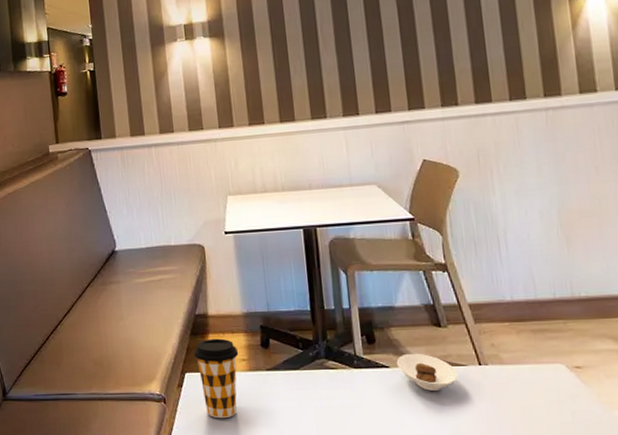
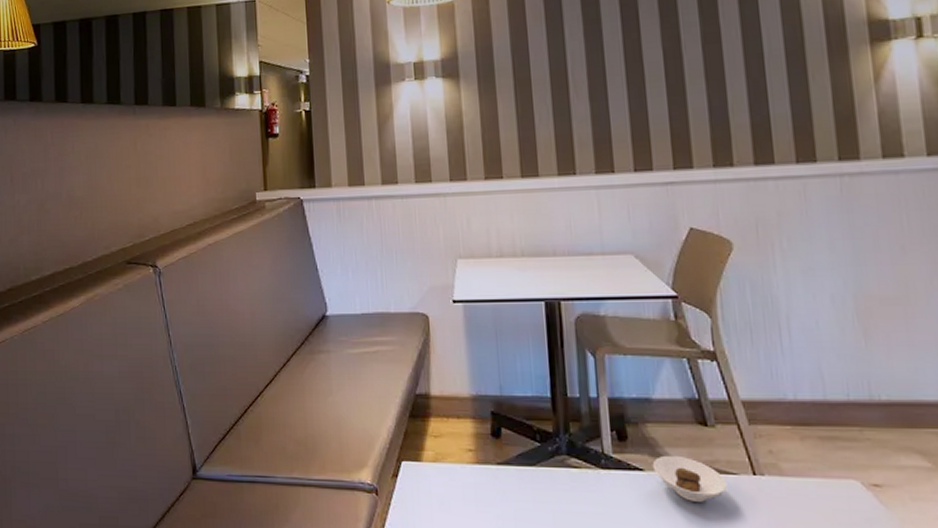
coffee cup: present [193,338,239,419] -> none [412,423,465,518]

